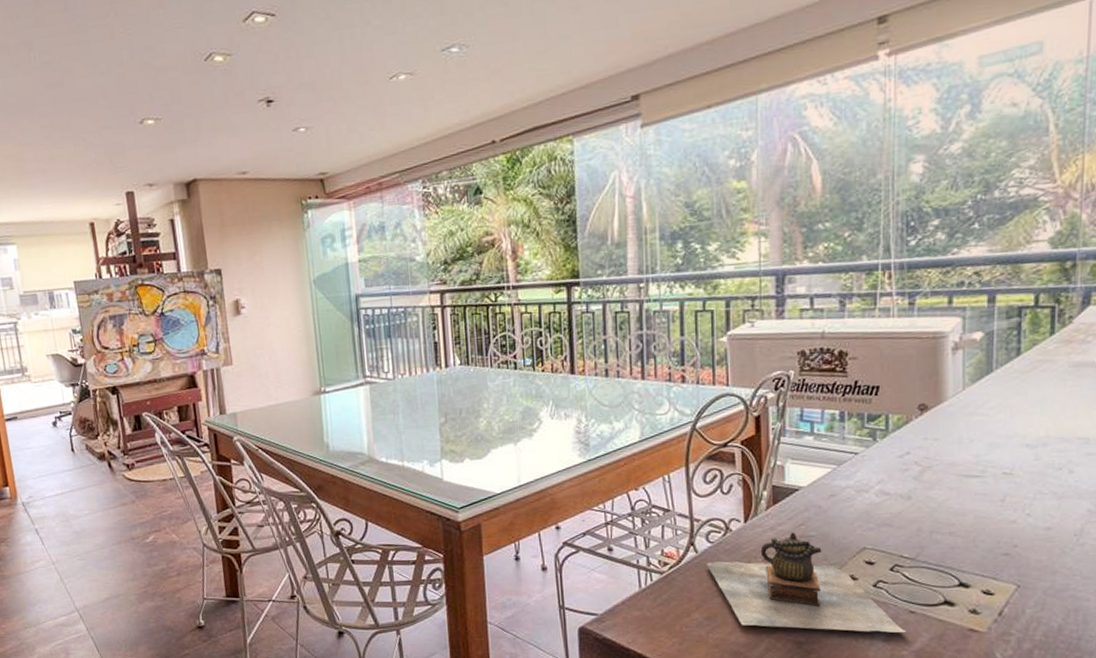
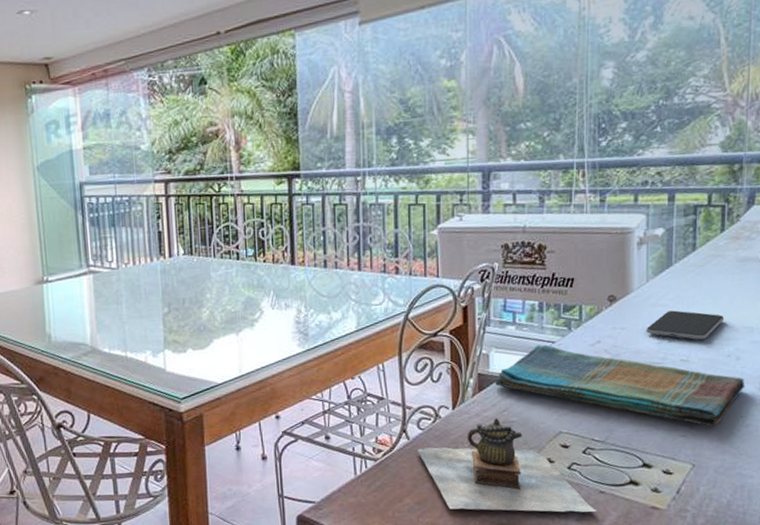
dish towel: none [790,456,1080,545] -> present [494,344,745,427]
smartphone: none [962,420,1055,452] -> present [646,310,725,340]

